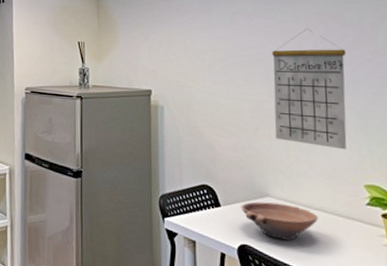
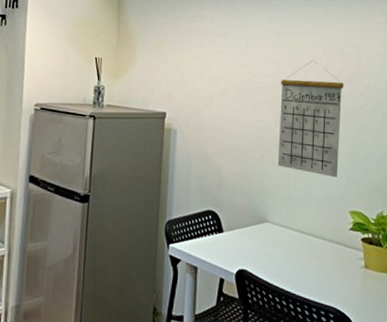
bowl: present [241,201,319,241] -> none [241,227,309,265]

